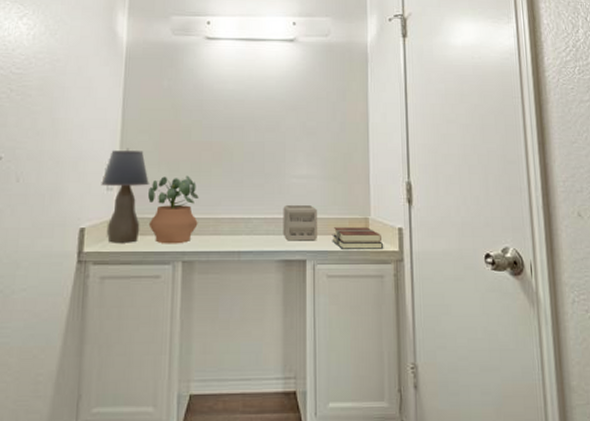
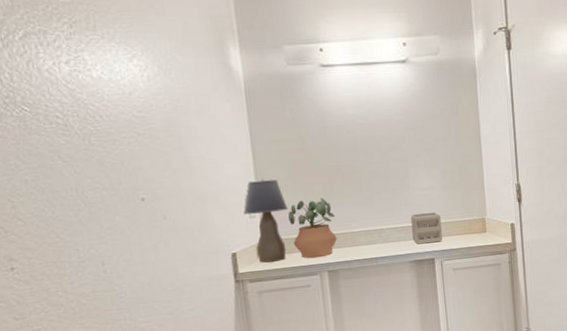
books: present [332,227,384,249] -> none [454,226,499,246]

